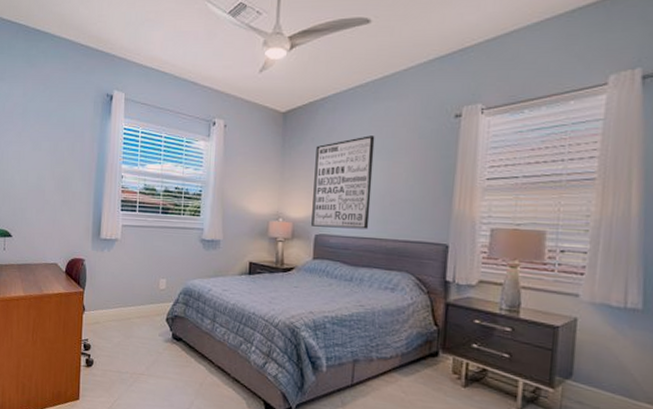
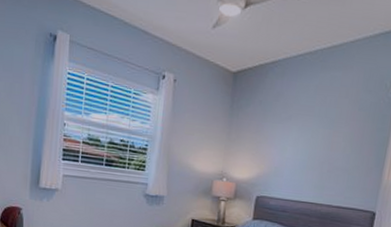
wall art: present [311,135,375,229] -> none [253,103,319,194]

